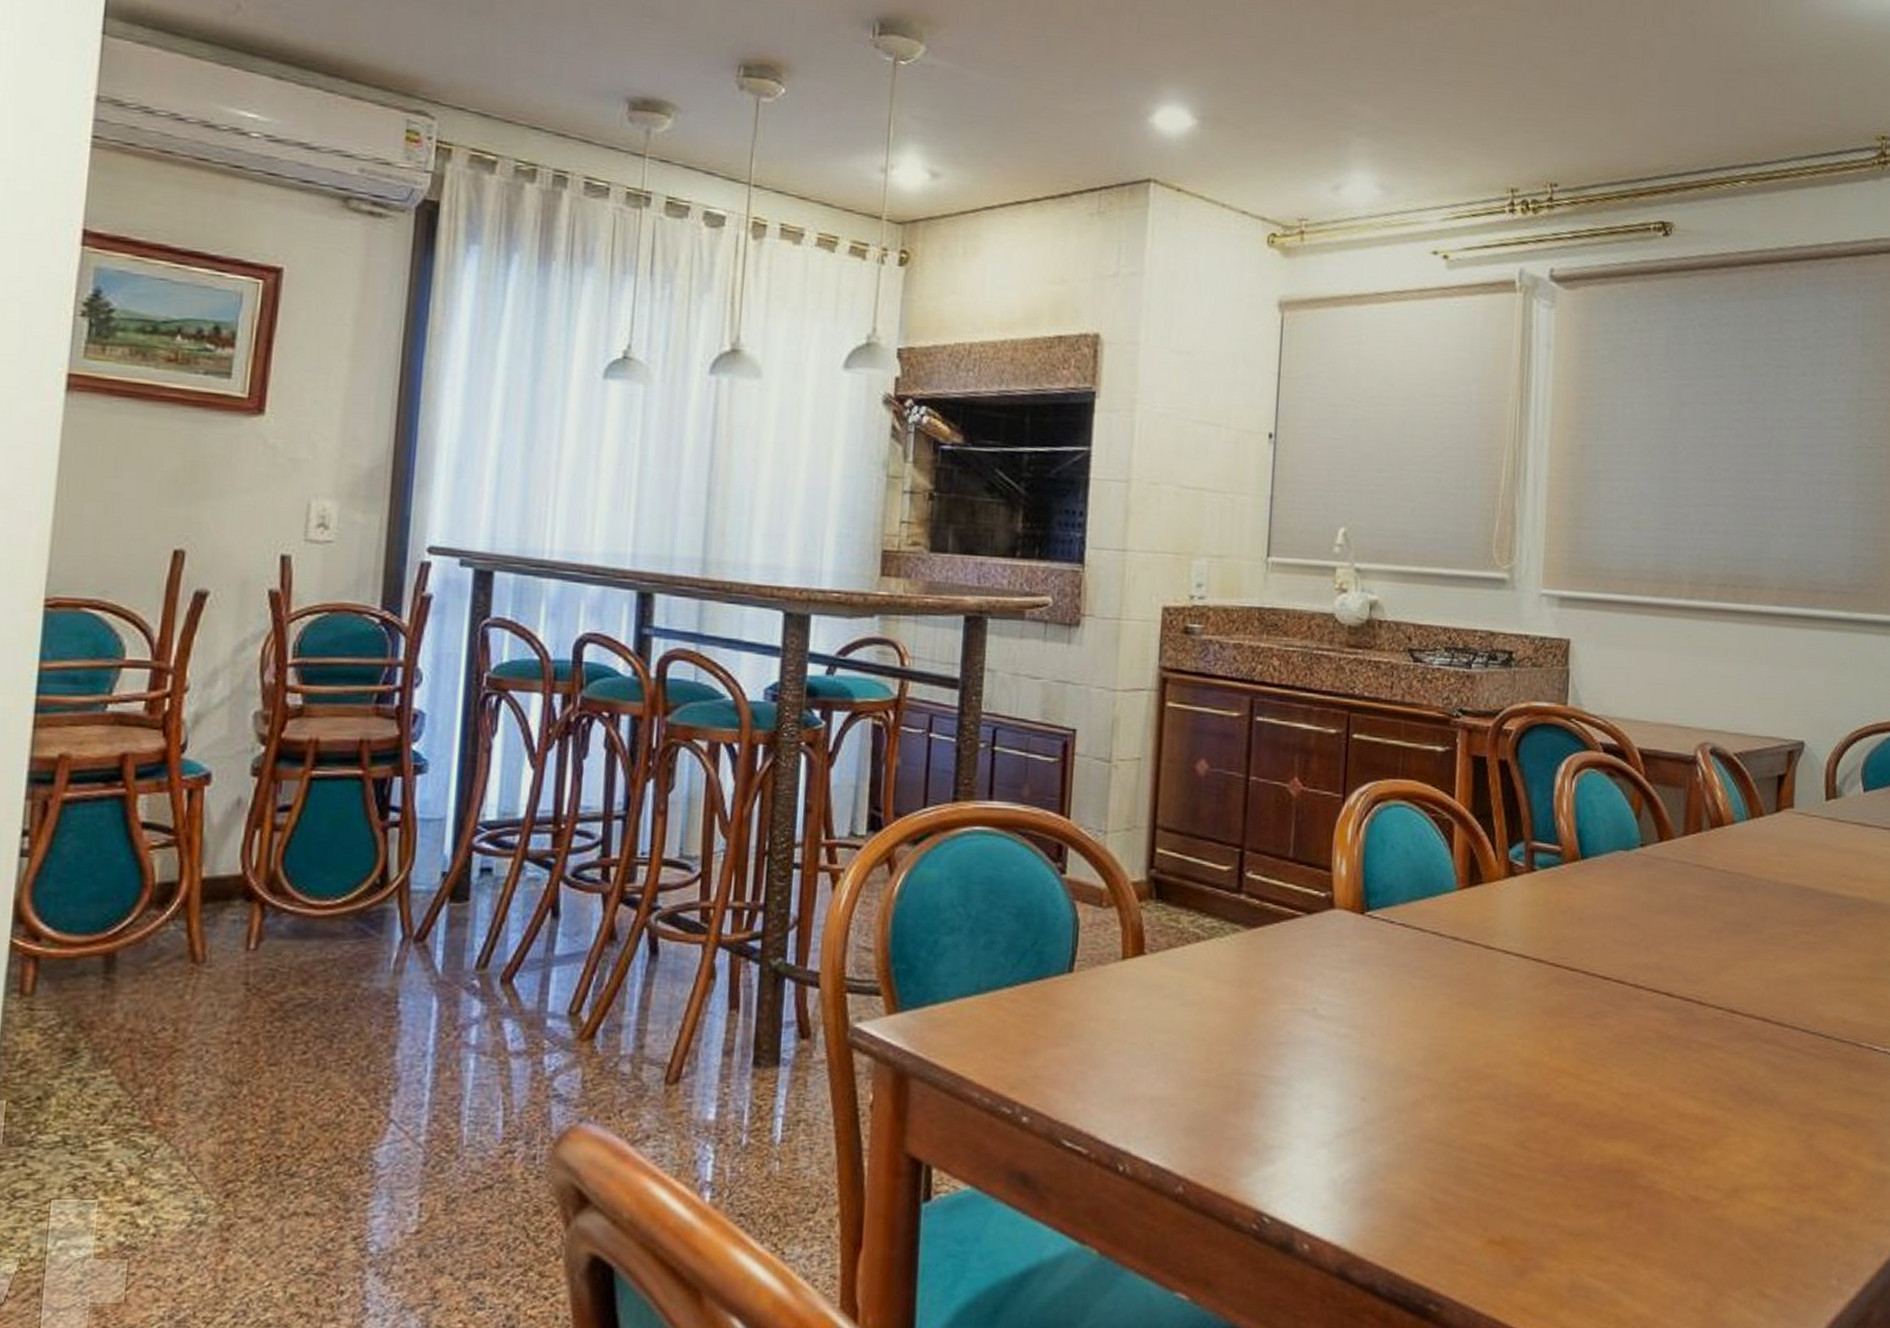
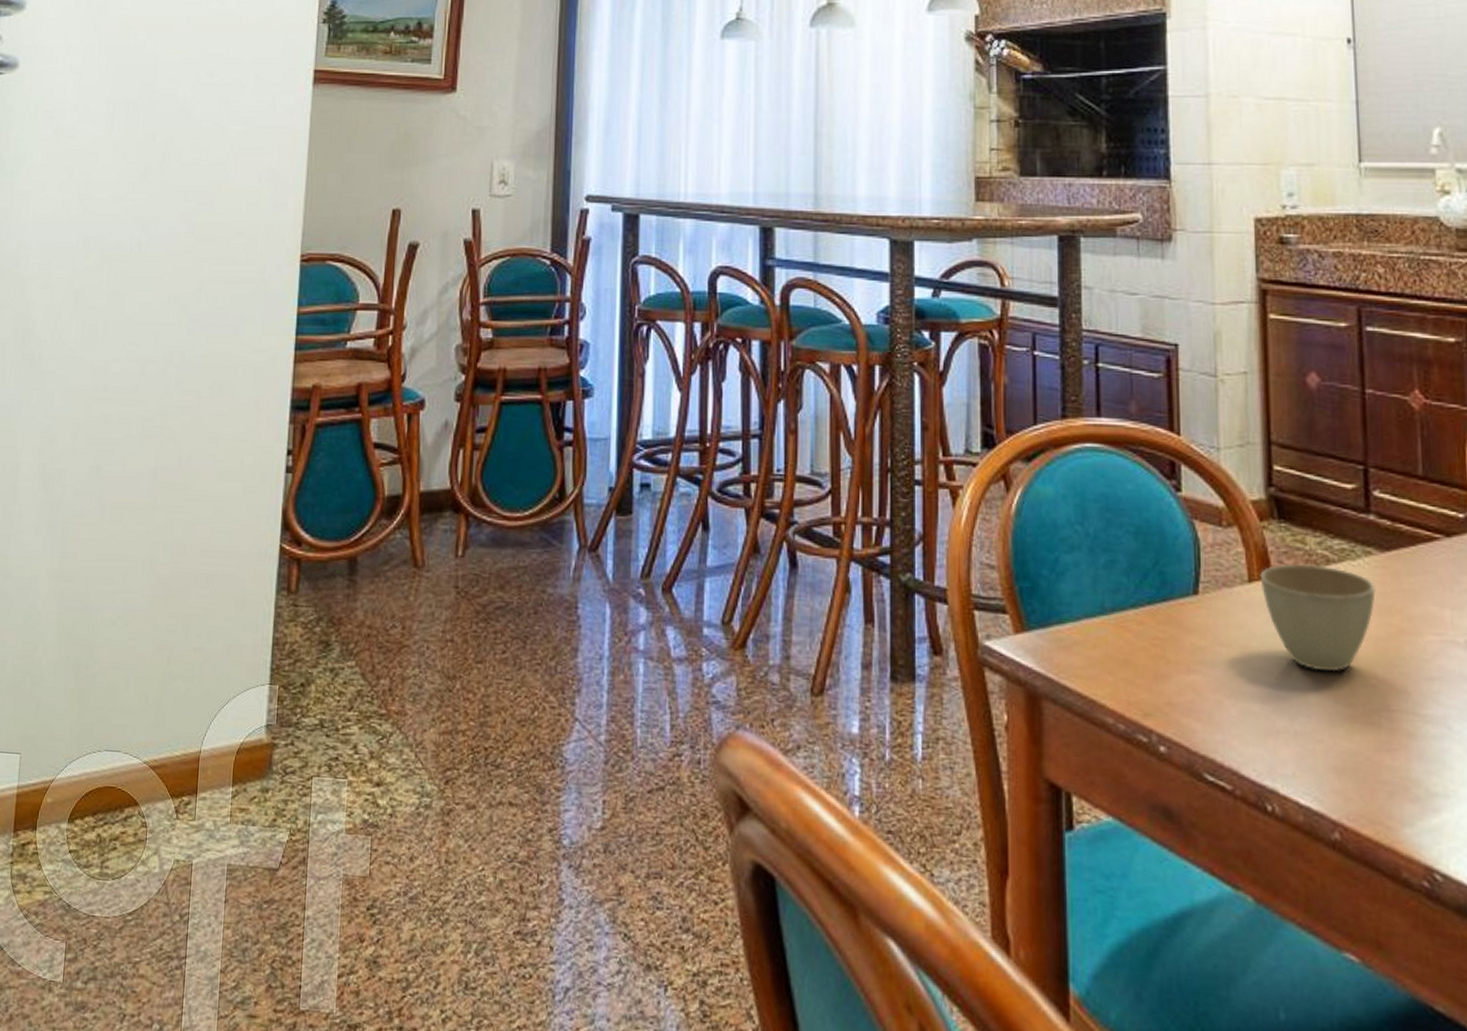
cup: none [1133,941,1239,1041] -> present [1260,564,1376,672]

